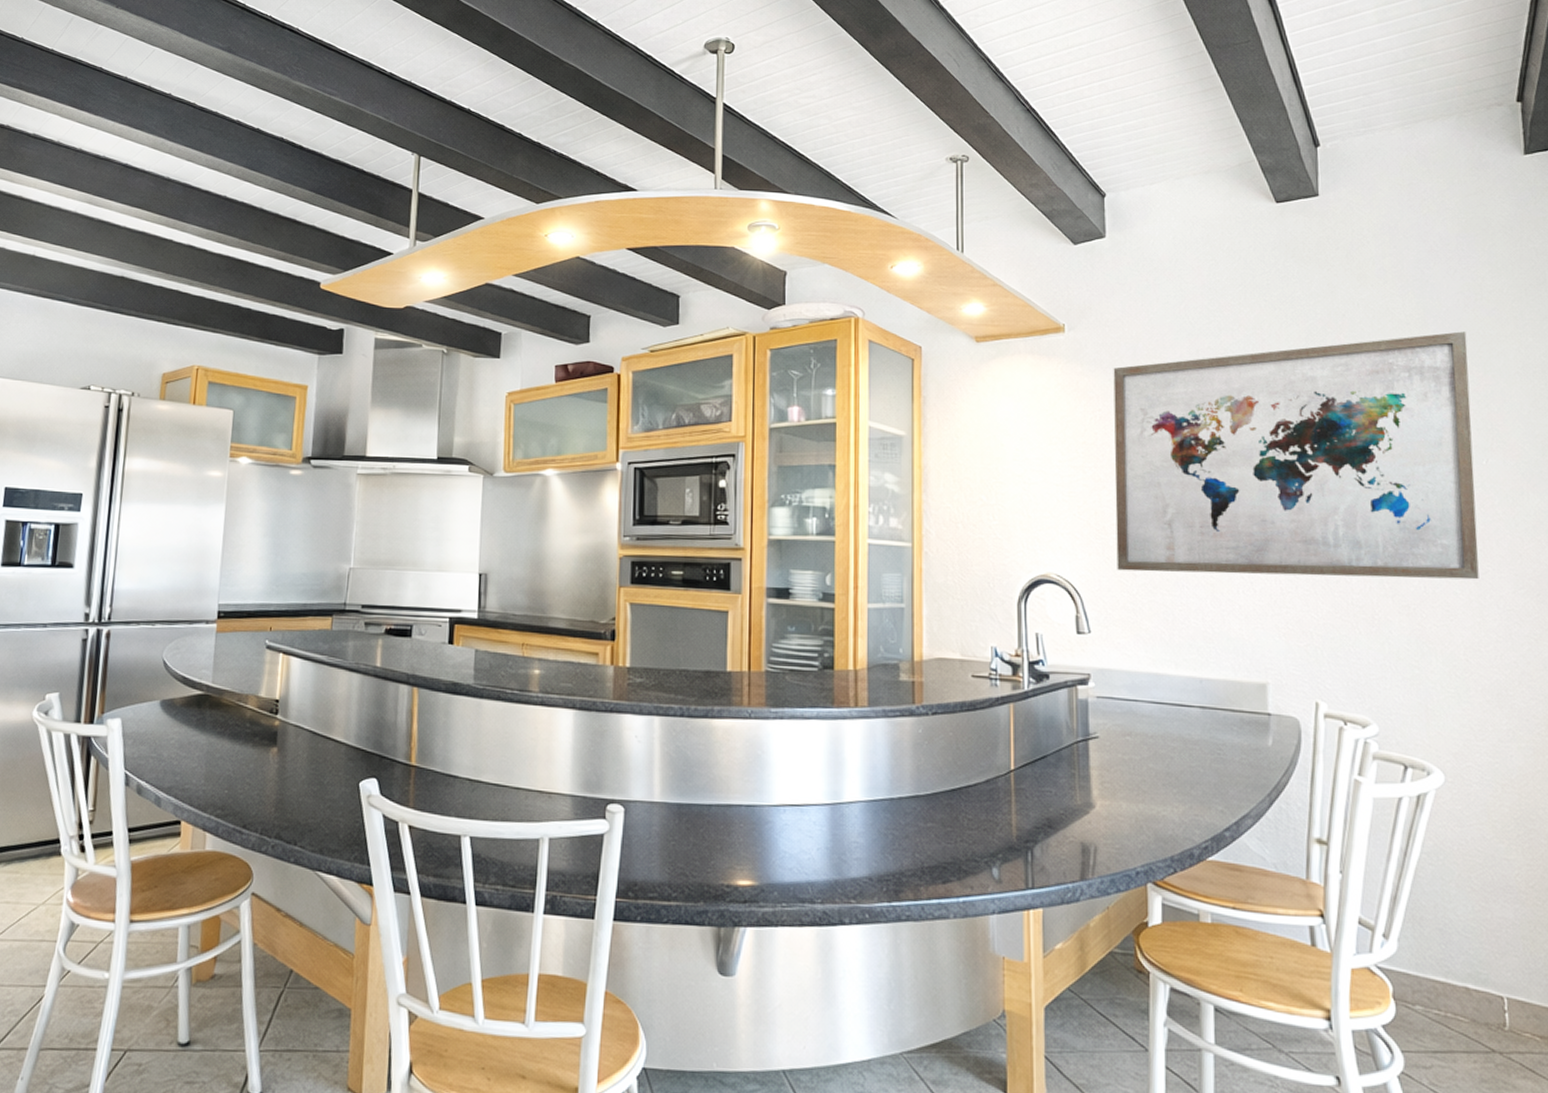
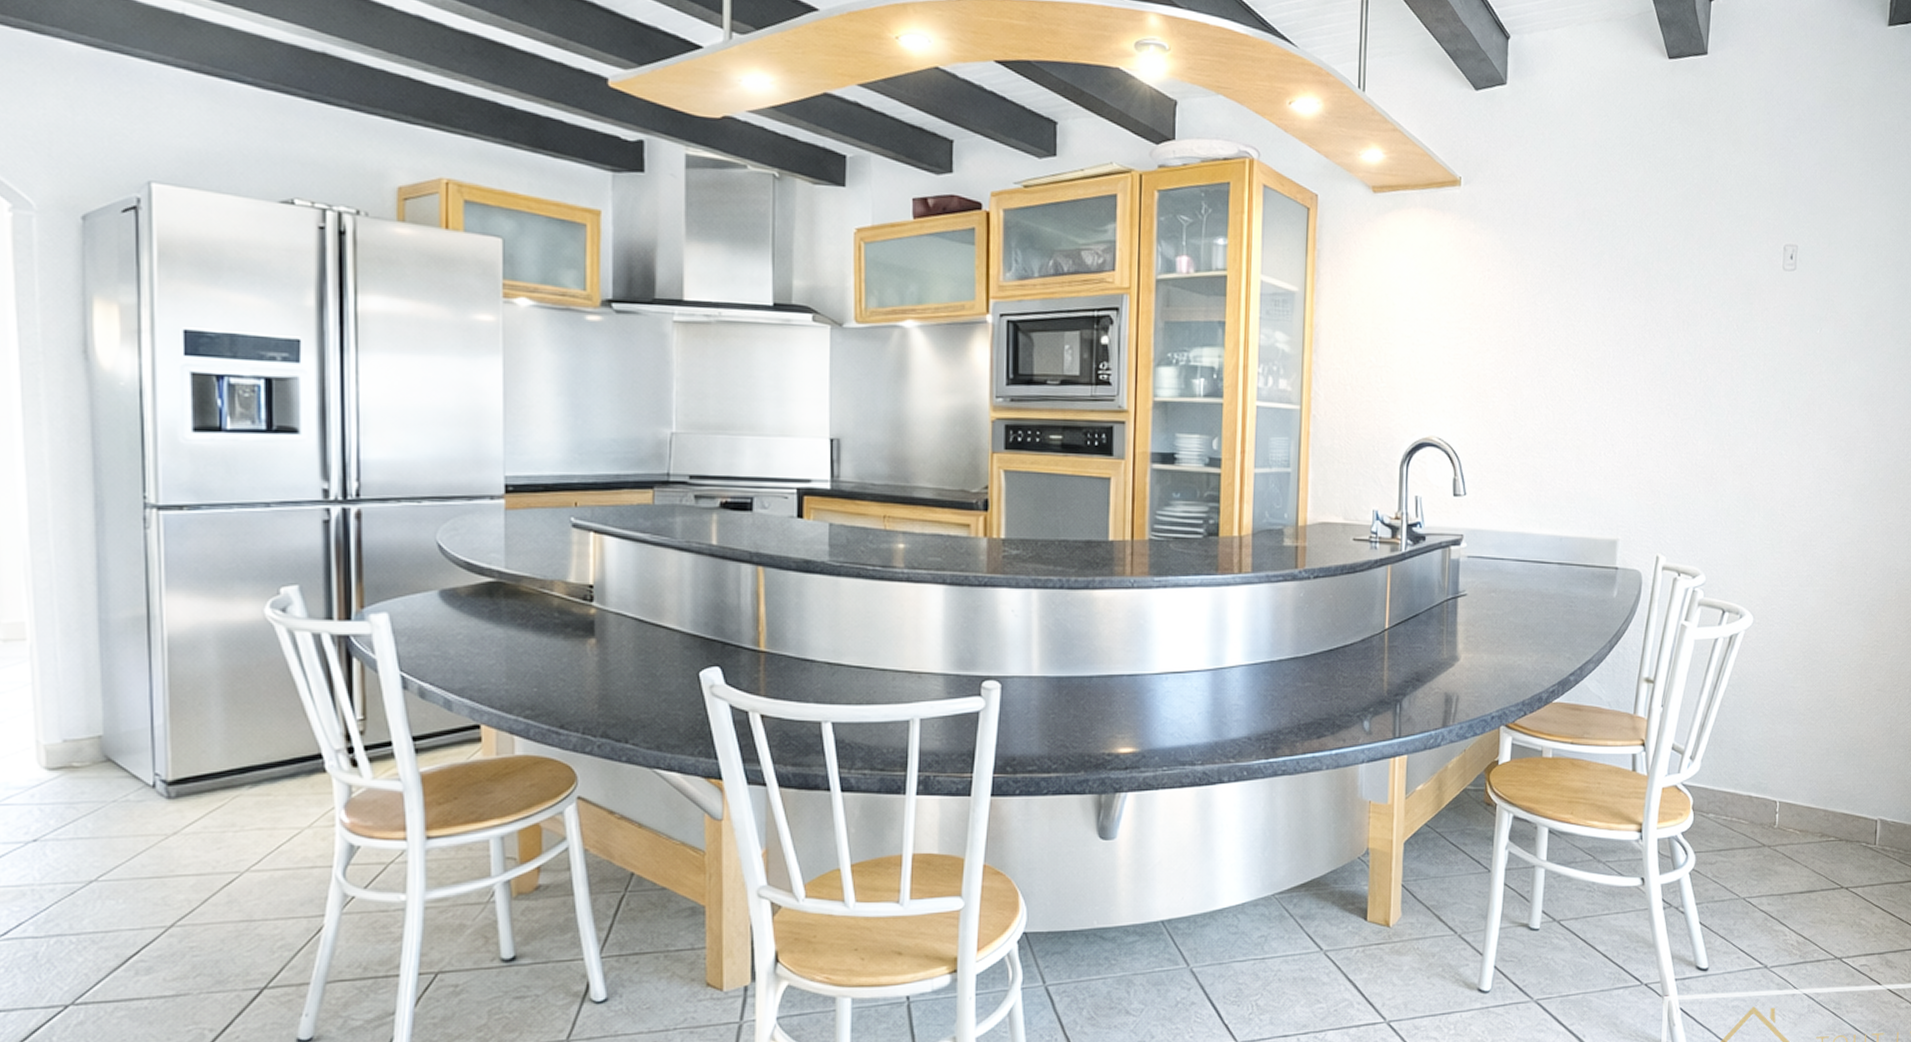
wall art: present [1113,331,1479,580] -> none [1494,202,1819,441]

